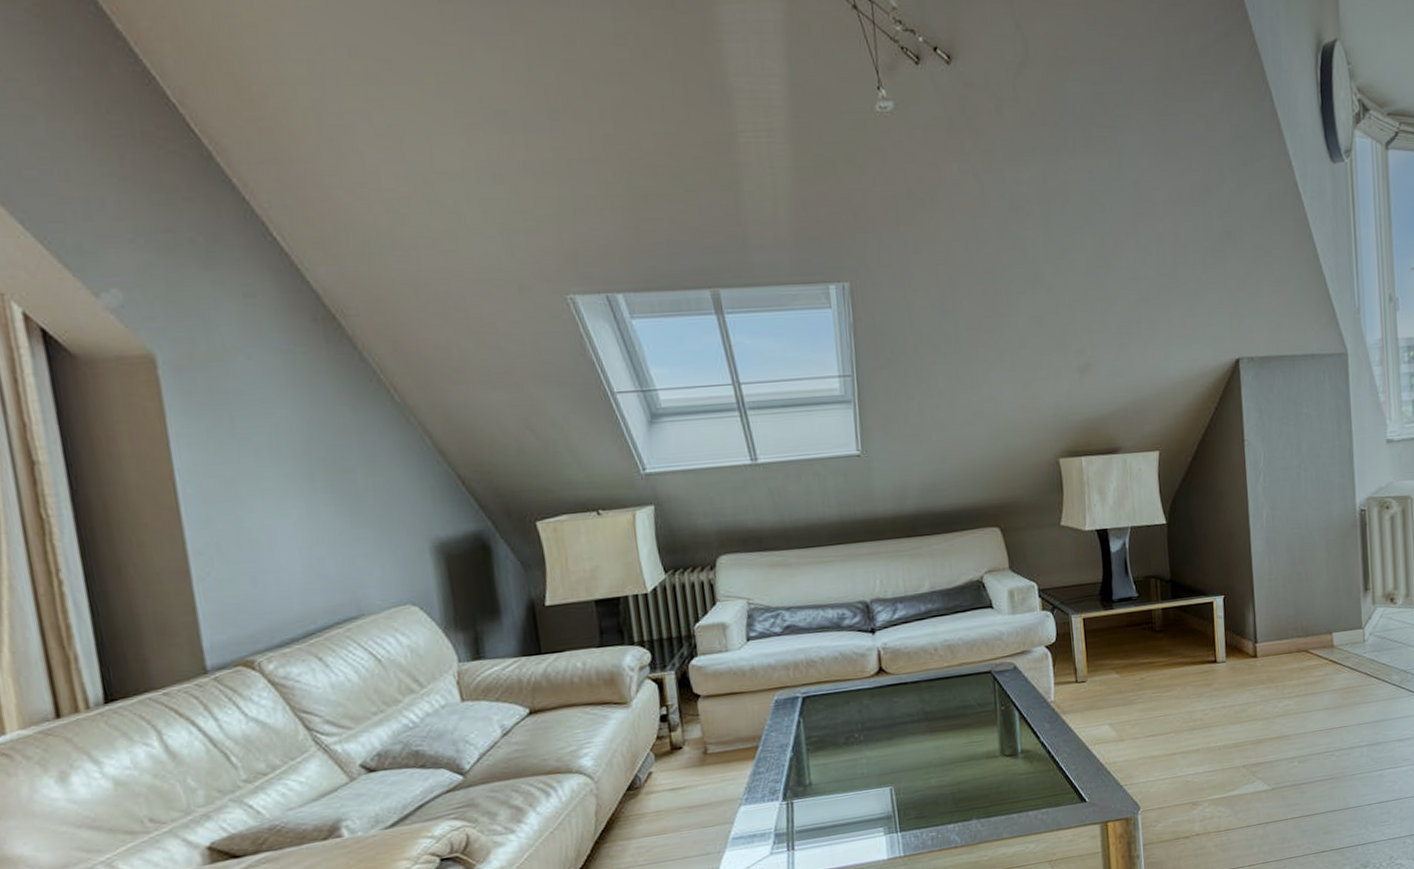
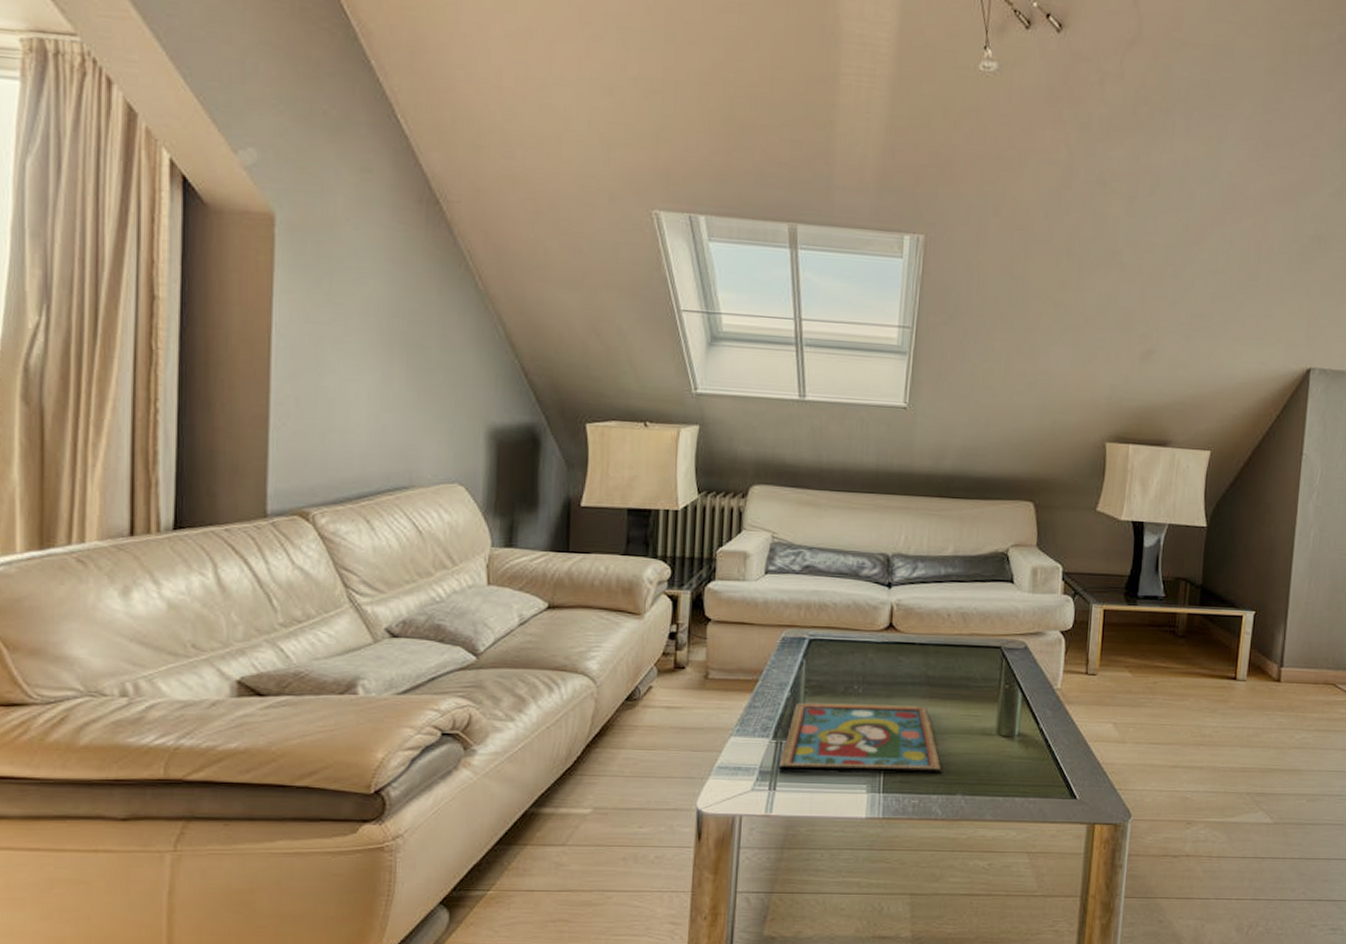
framed painting: none [793,741,954,833] -> present [778,702,942,775]

